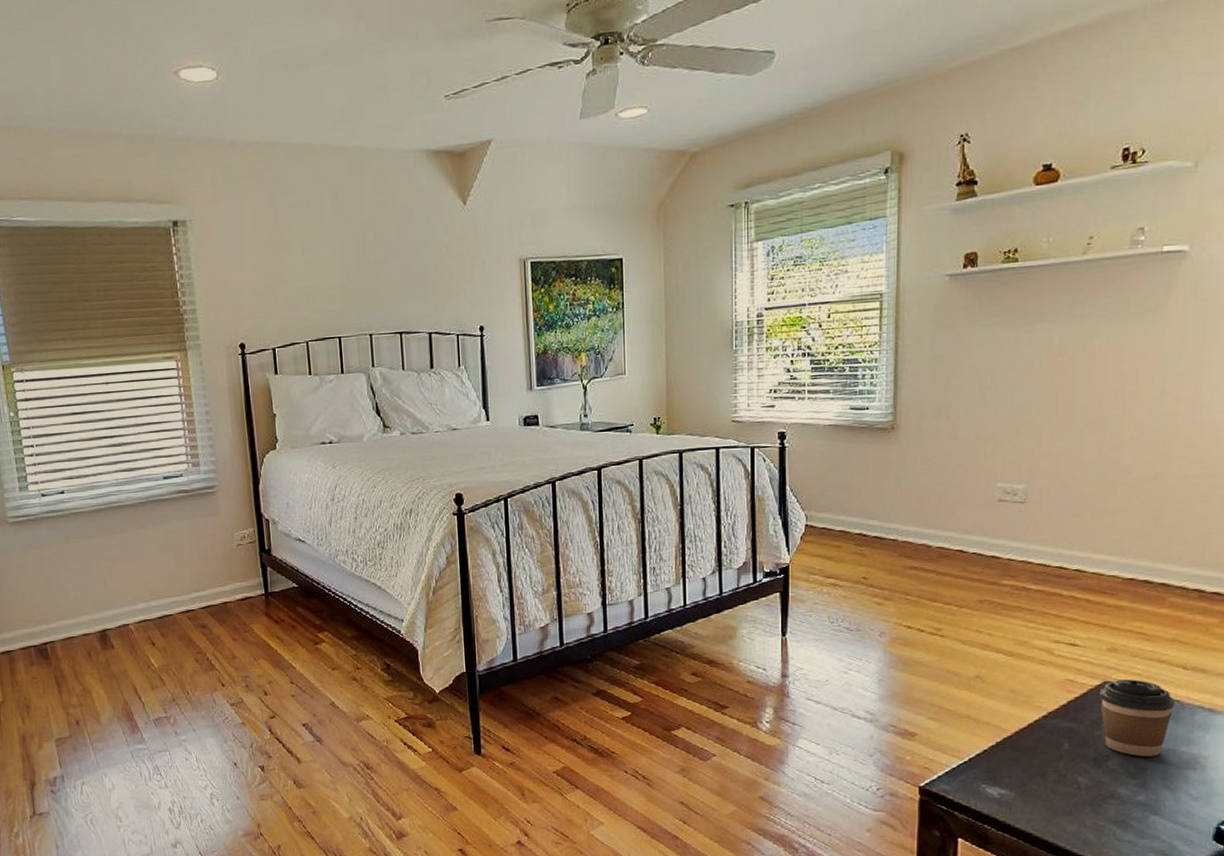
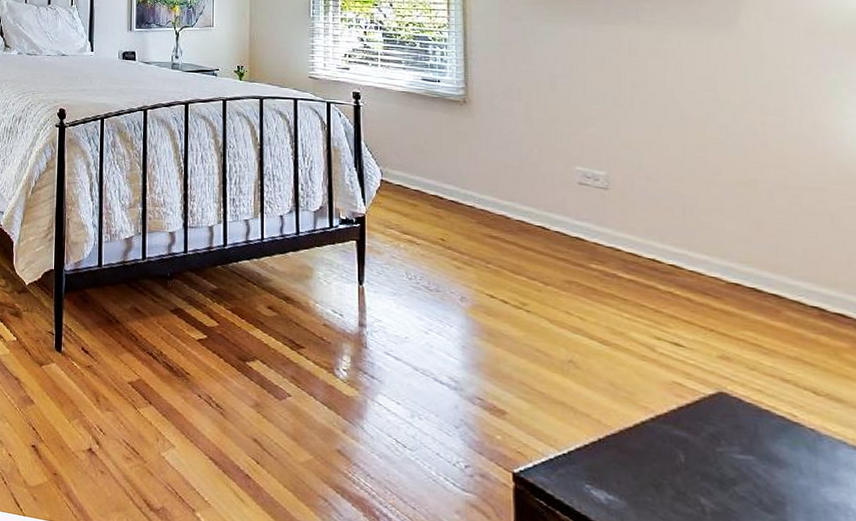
coffee cup: present [1100,679,1175,757] -> none [715,392,810,491]

